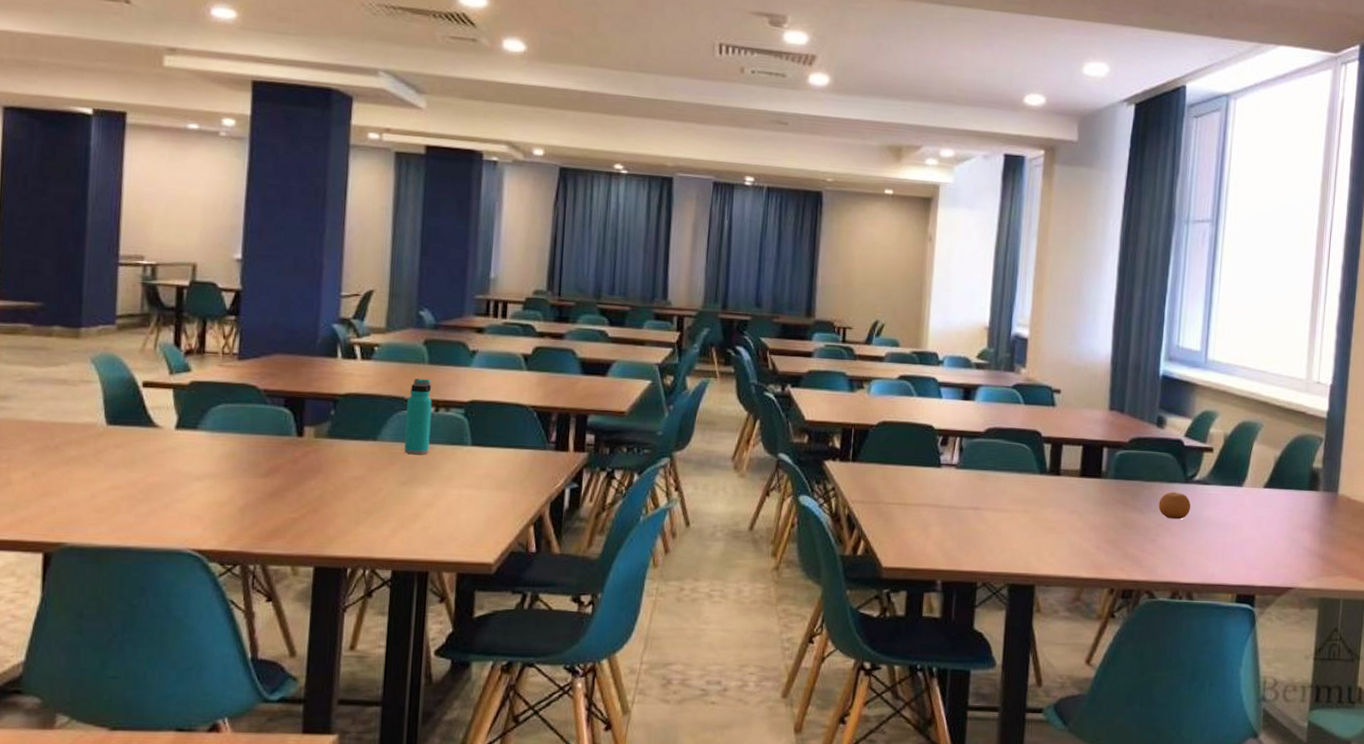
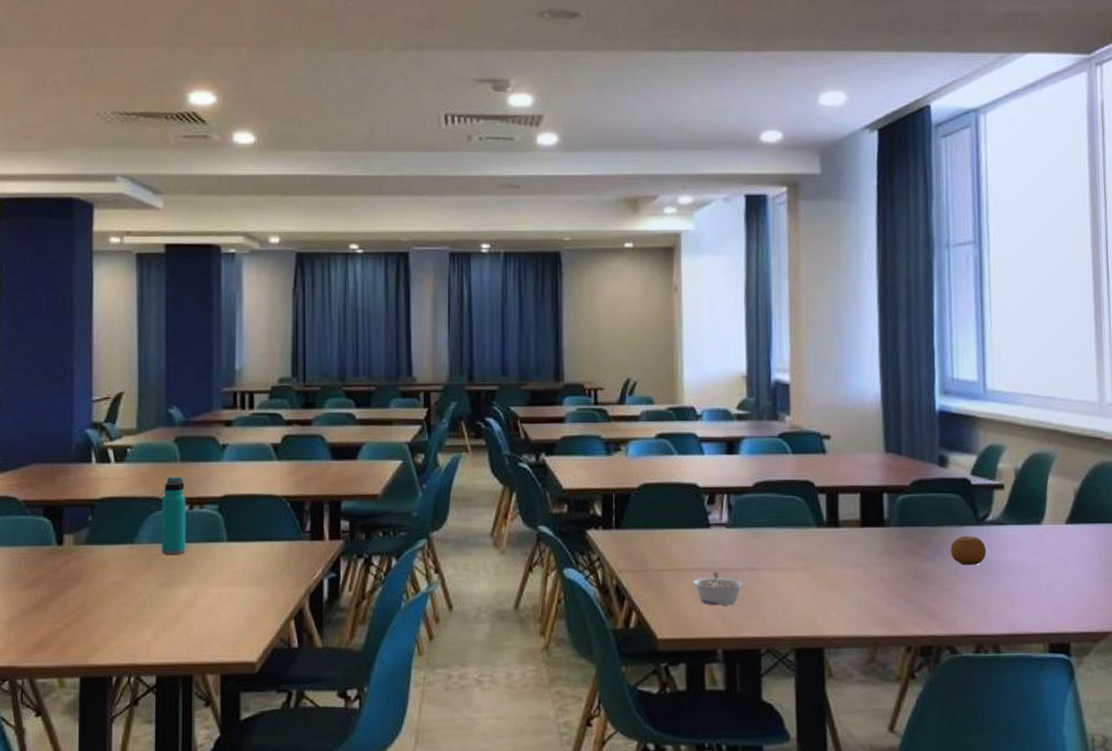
legume: none [919,508,968,541] -> present [692,571,744,606]

